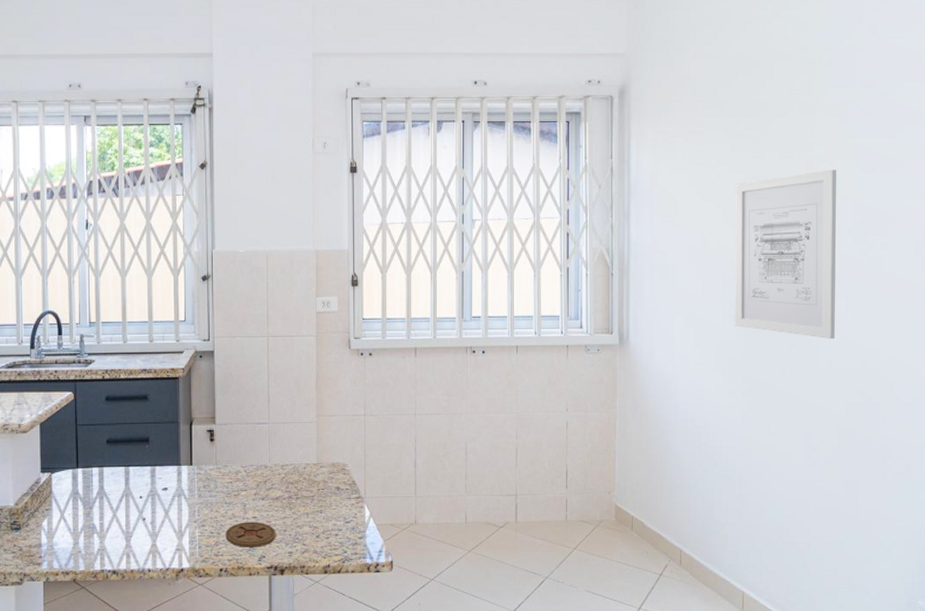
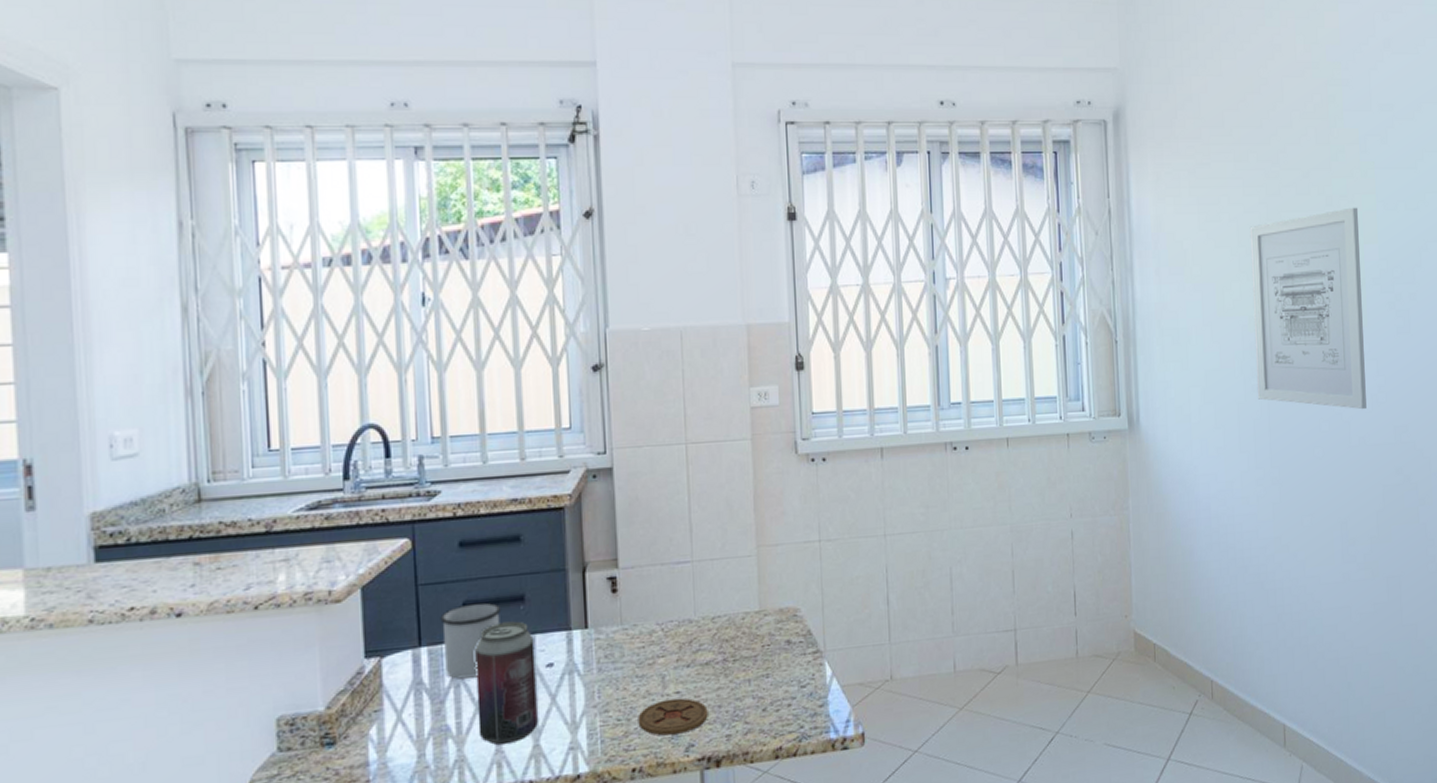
mug: none [91,441,133,493] -> present [440,602,502,679]
beverage can: none [114,456,155,542] -> present [475,621,538,745]

